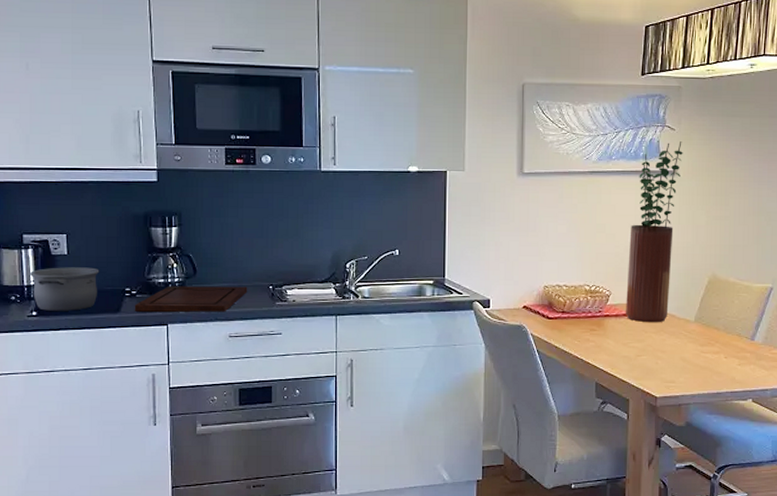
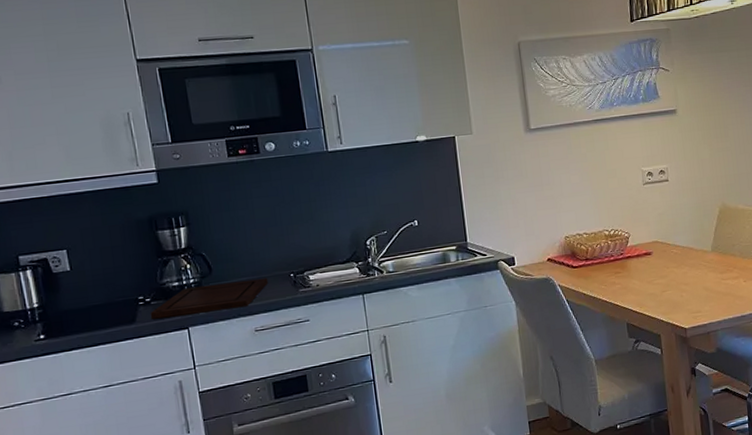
cooking pot: present [29,267,100,312] -> none [31,280,109,333]
vase: present [626,141,683,323] -> none [640,81,686,259]

